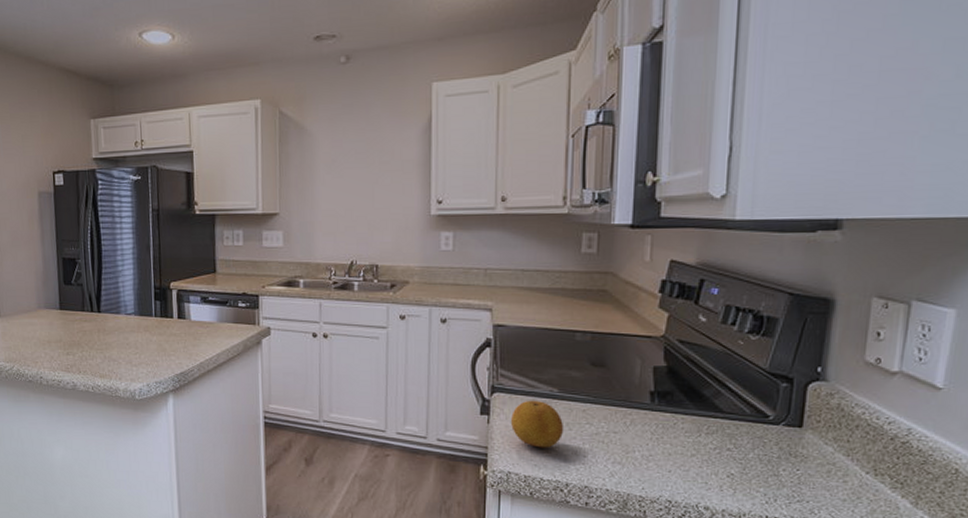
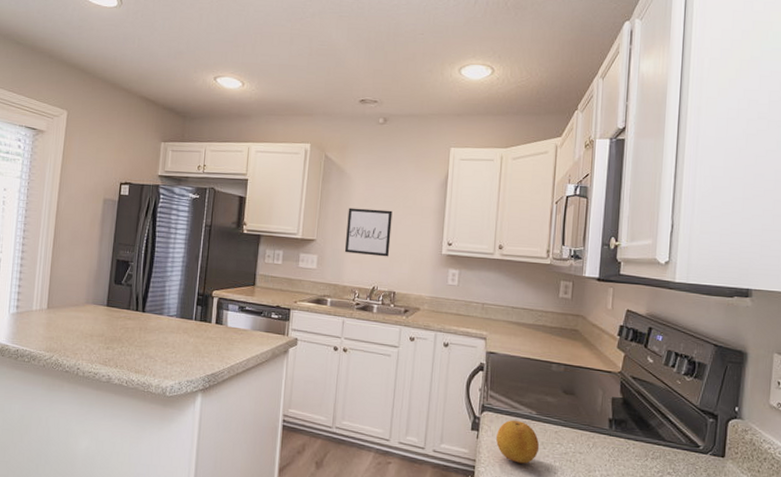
wall art: none [313,169,367,226] -> present [344,207,393,257]

